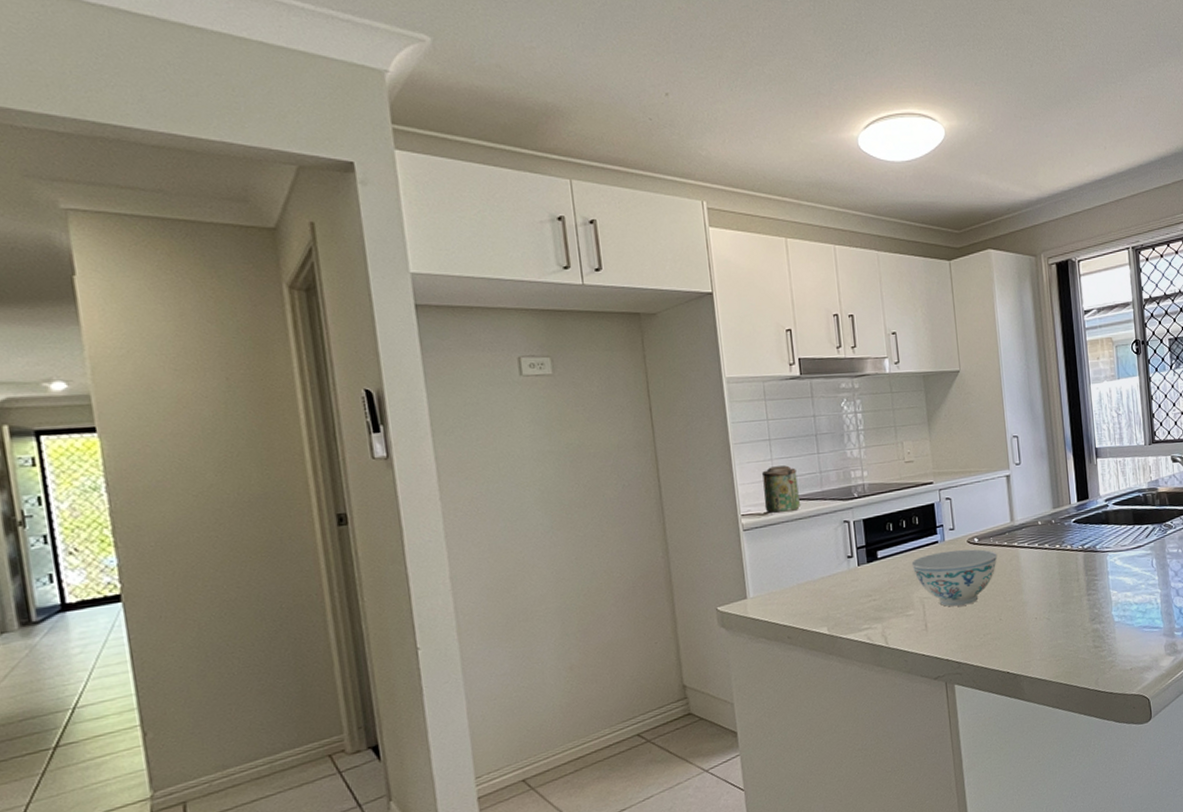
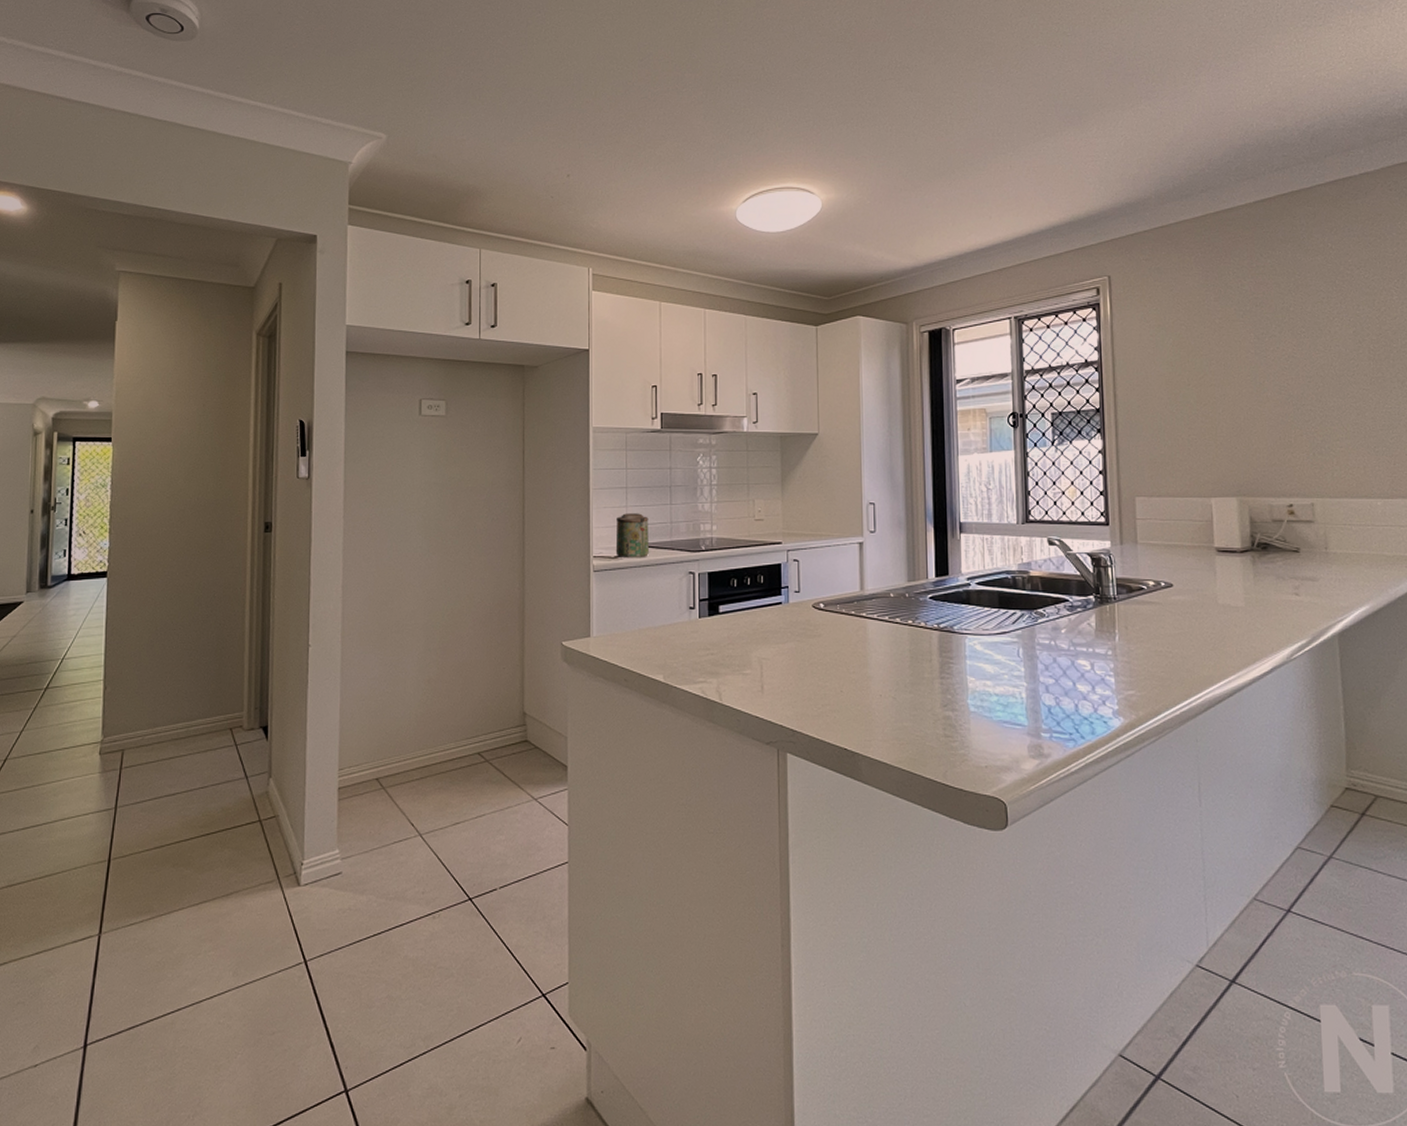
bowl: present [911,549,998,607] -> none [753,613,843,671]

